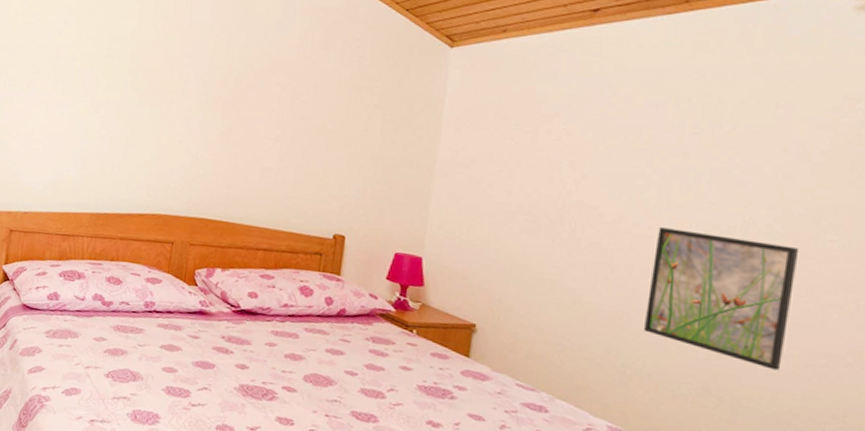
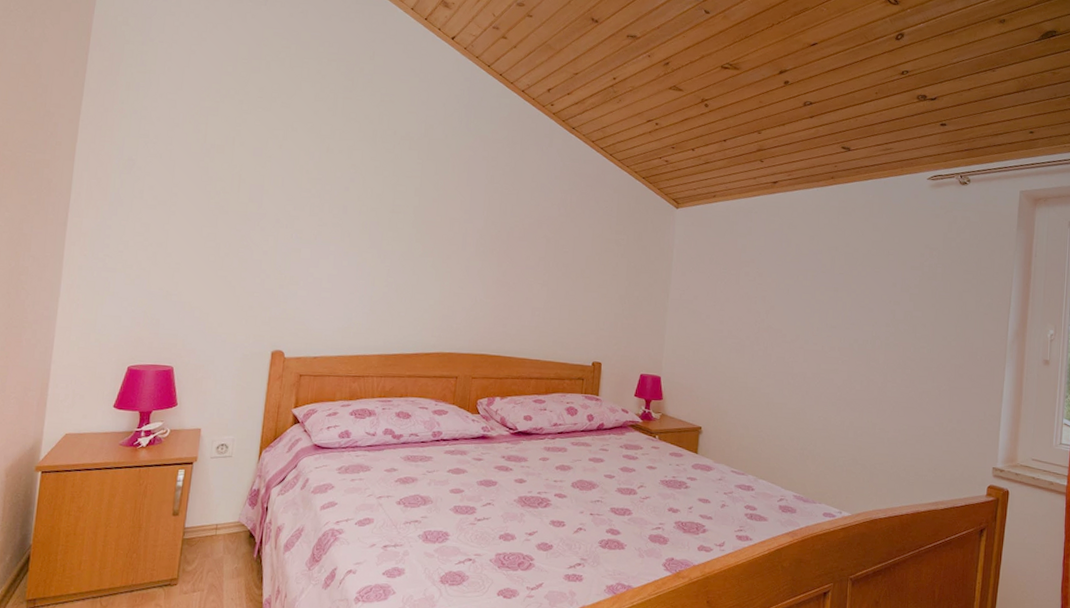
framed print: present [644,227,800,371] -> none [814,343,905,441]

